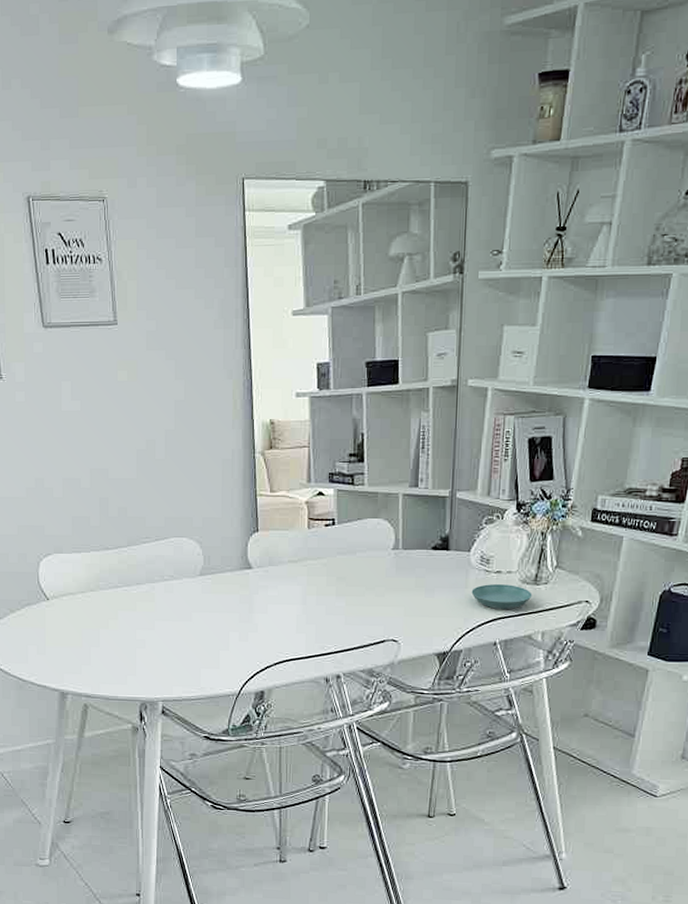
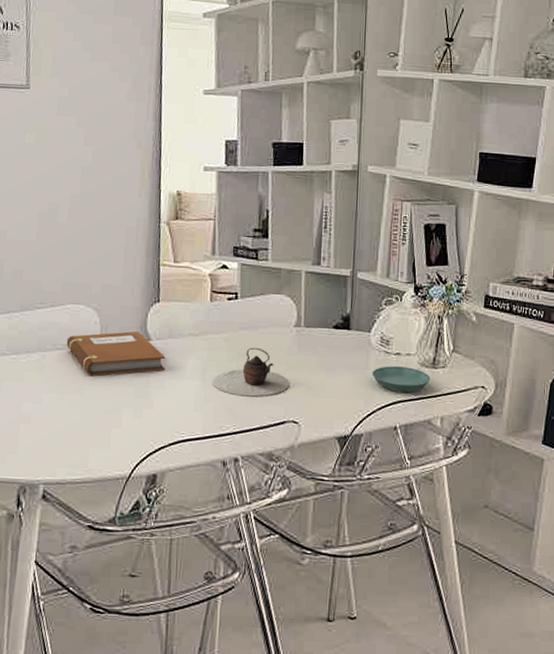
notebook: none [172,560,267,604] -> present [66,331,166,377]
teapot: none [313,571,388,618] -> present [213,347,289,397]

